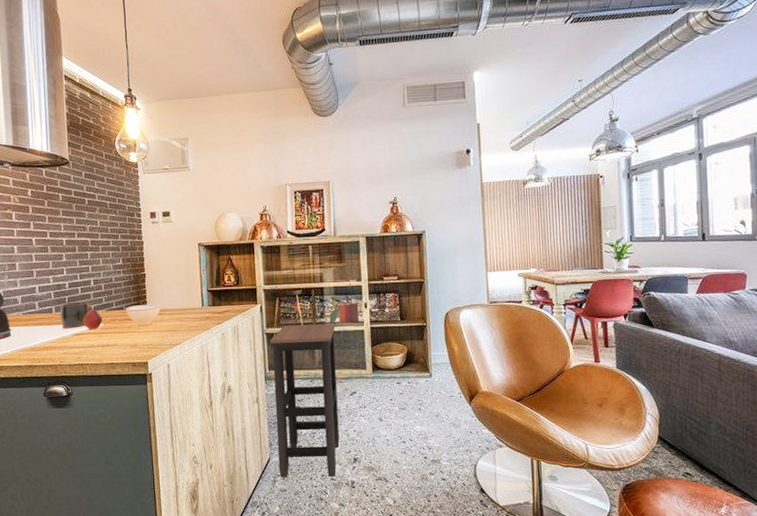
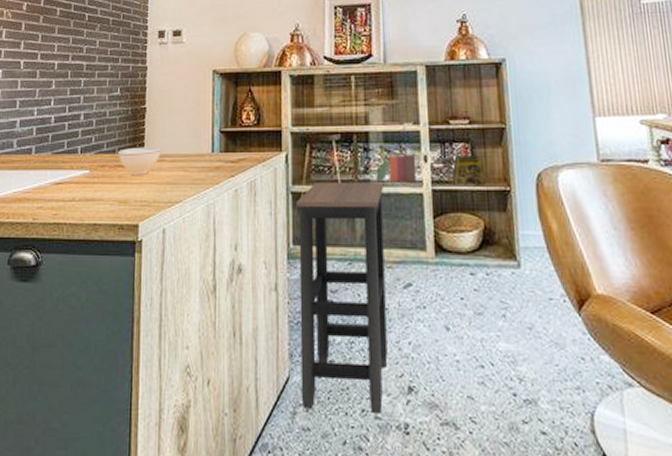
mug: present [60,301,92,329] -> none [40,141,78,176]
fruit: present [83,302,102,330] -> none [66,142,89,178]
decorative box: none [385,302,408,322] -> present [452,156,485,184]

